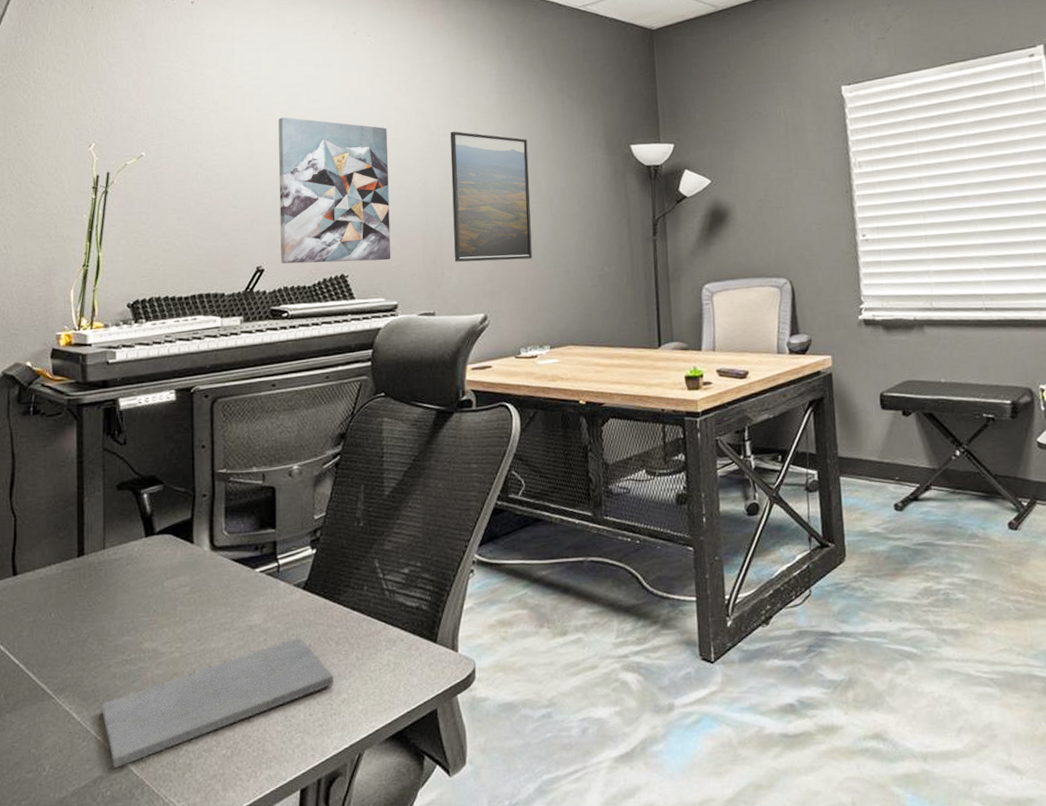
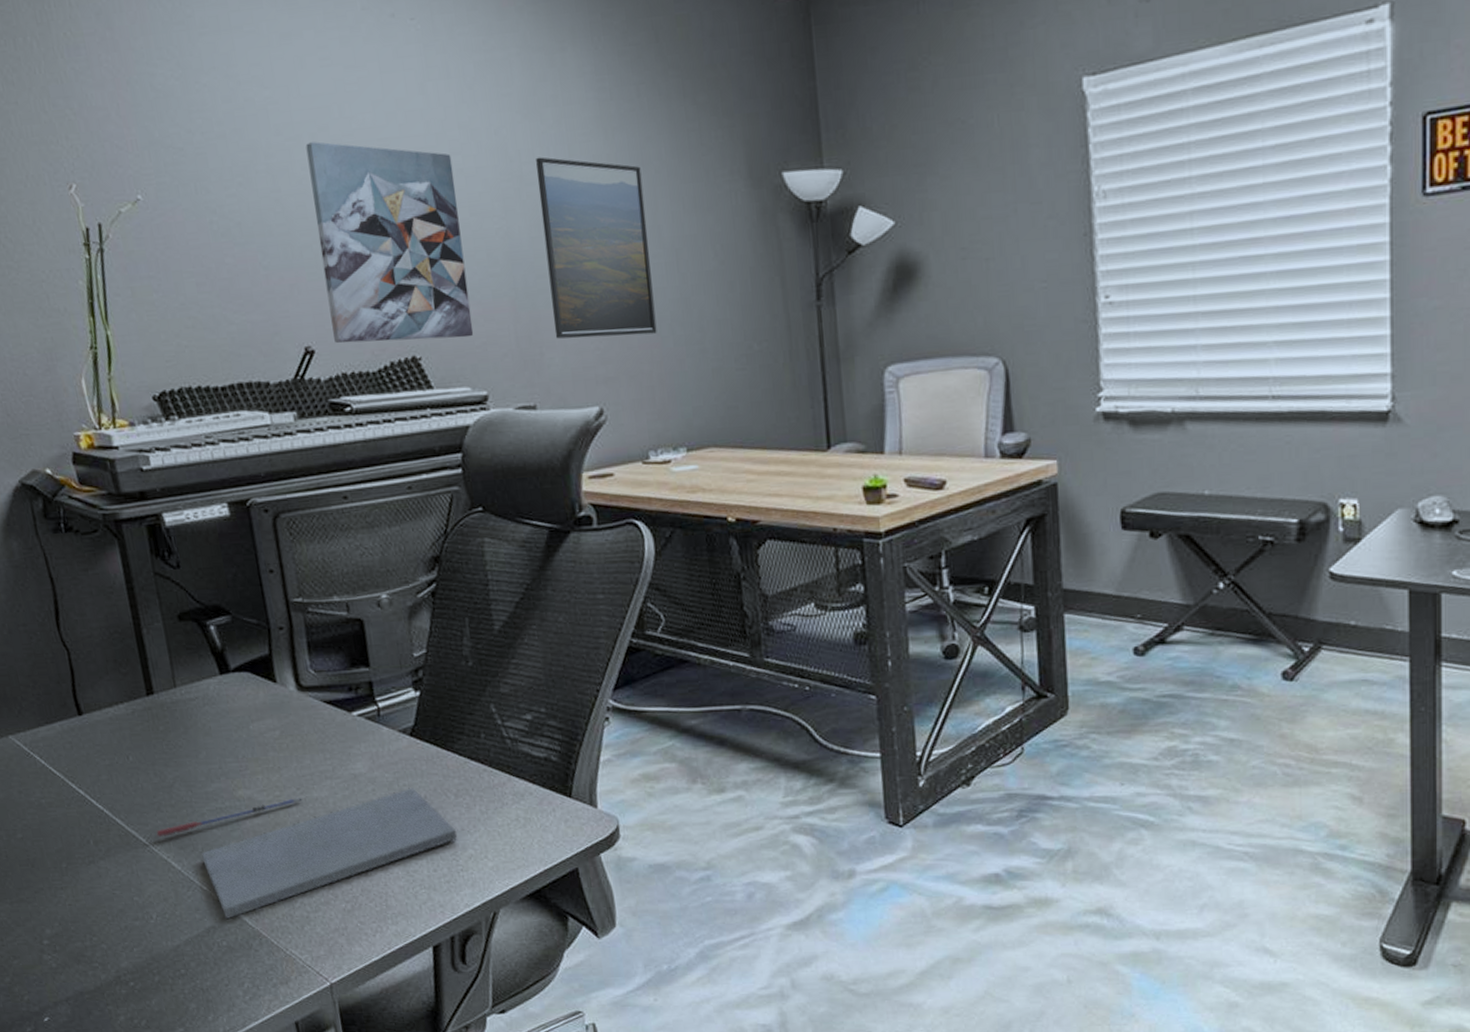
pen: none [64,648,201,689] -> present [156,798,302,837]

